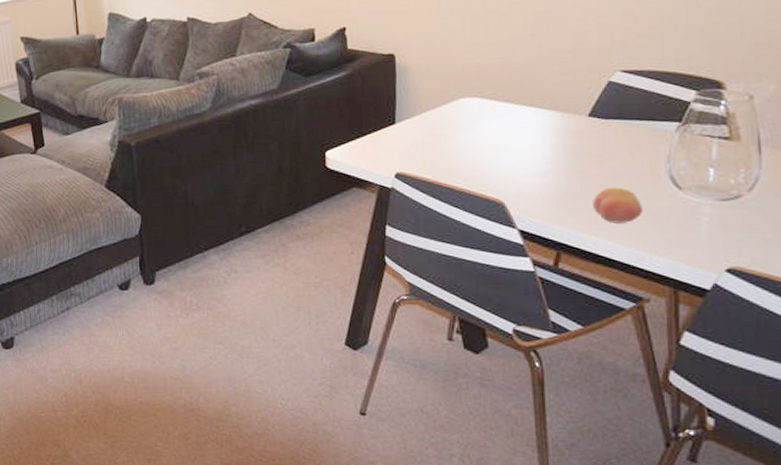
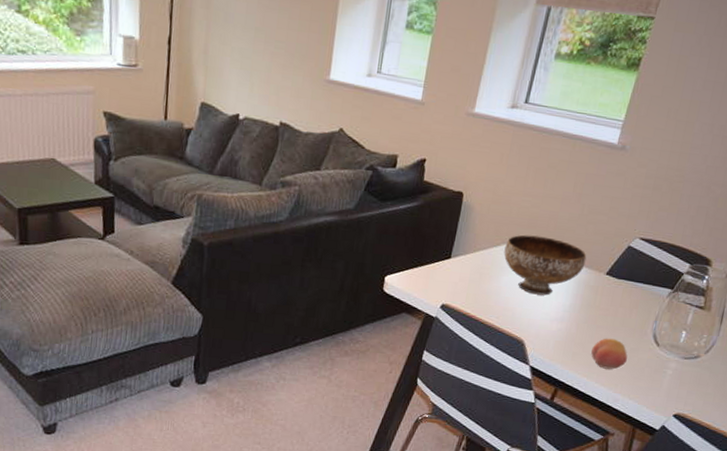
bowl: none [456,85,559,150] -> present [504,234,587,296]

